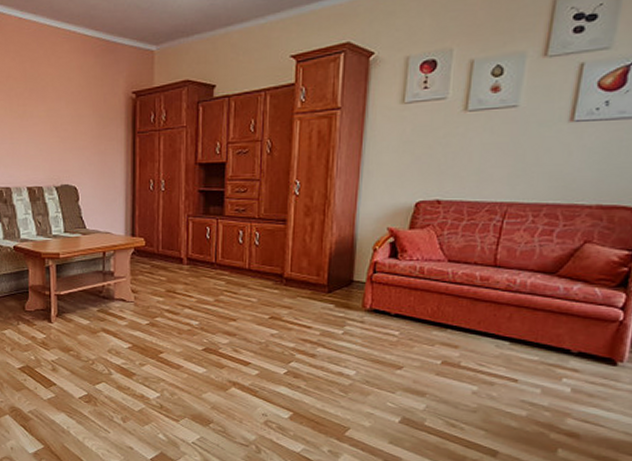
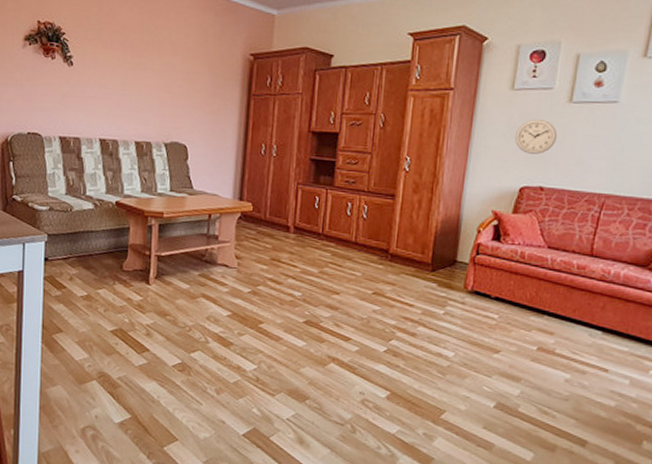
wall clock: none [407,130,454,168] -> present [514,118,558,154]

